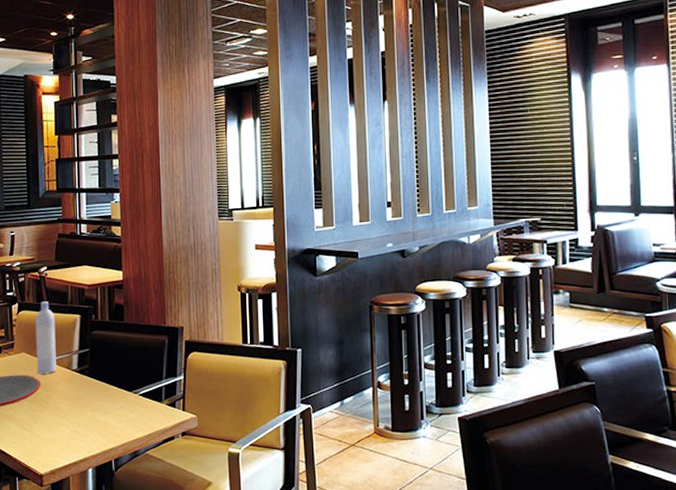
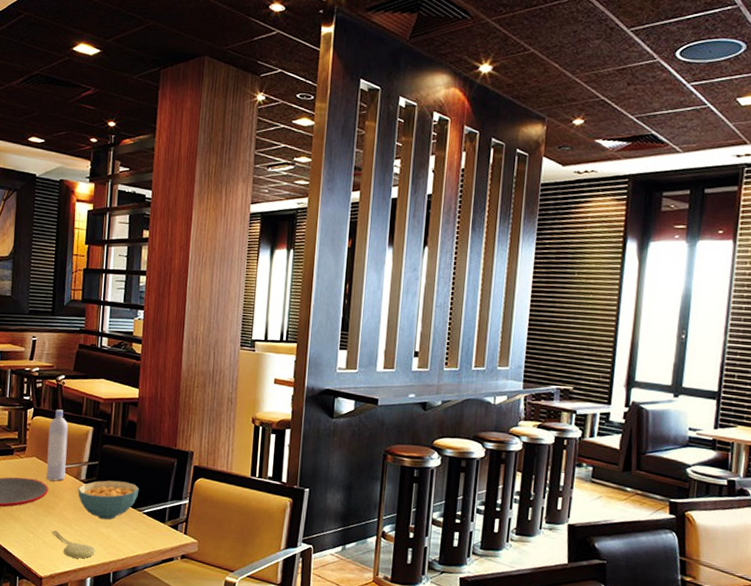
spoon: none [48,425,94,450] -> present [51,530,95,559]
cereal bowl: none [71,365,133,407] -> present [78,480,139,520]

